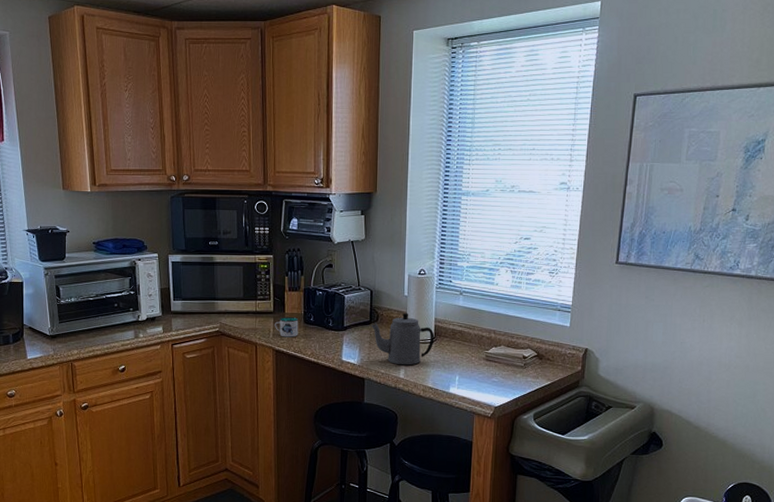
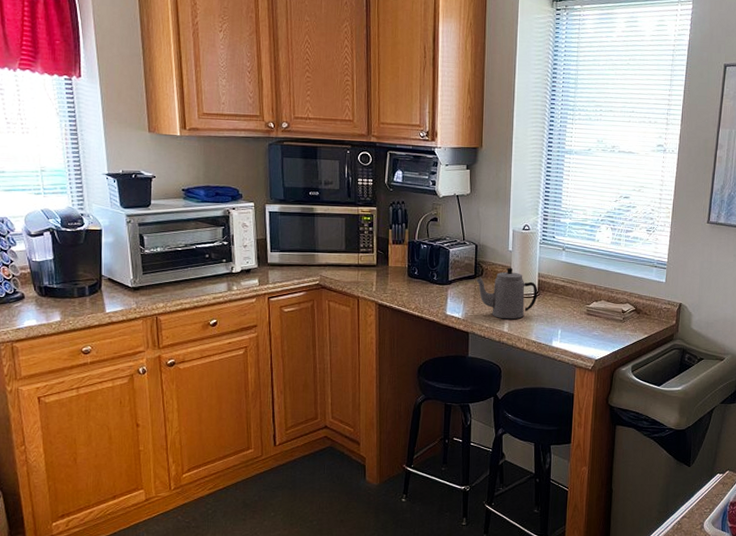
mug: present [274,317,299,337] -> none [377,270,403,291]

